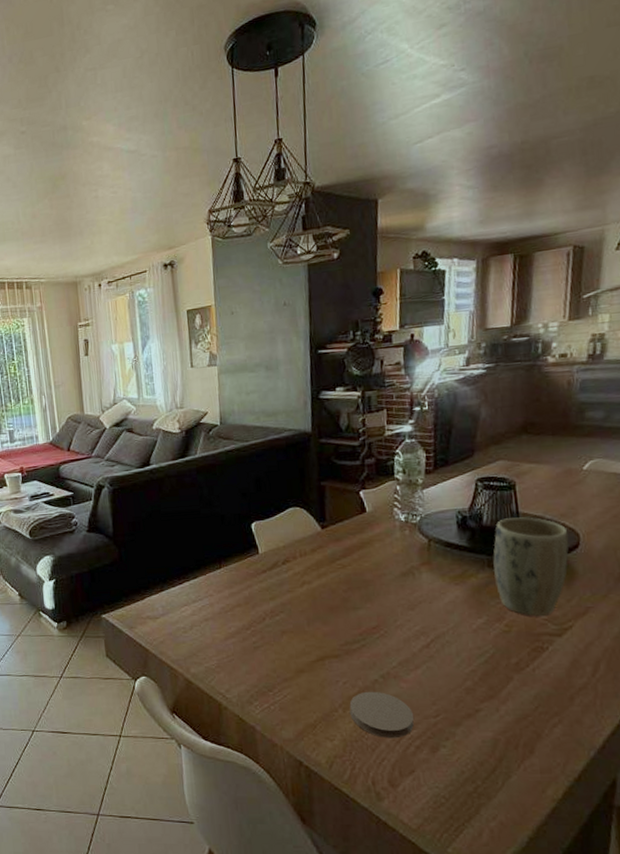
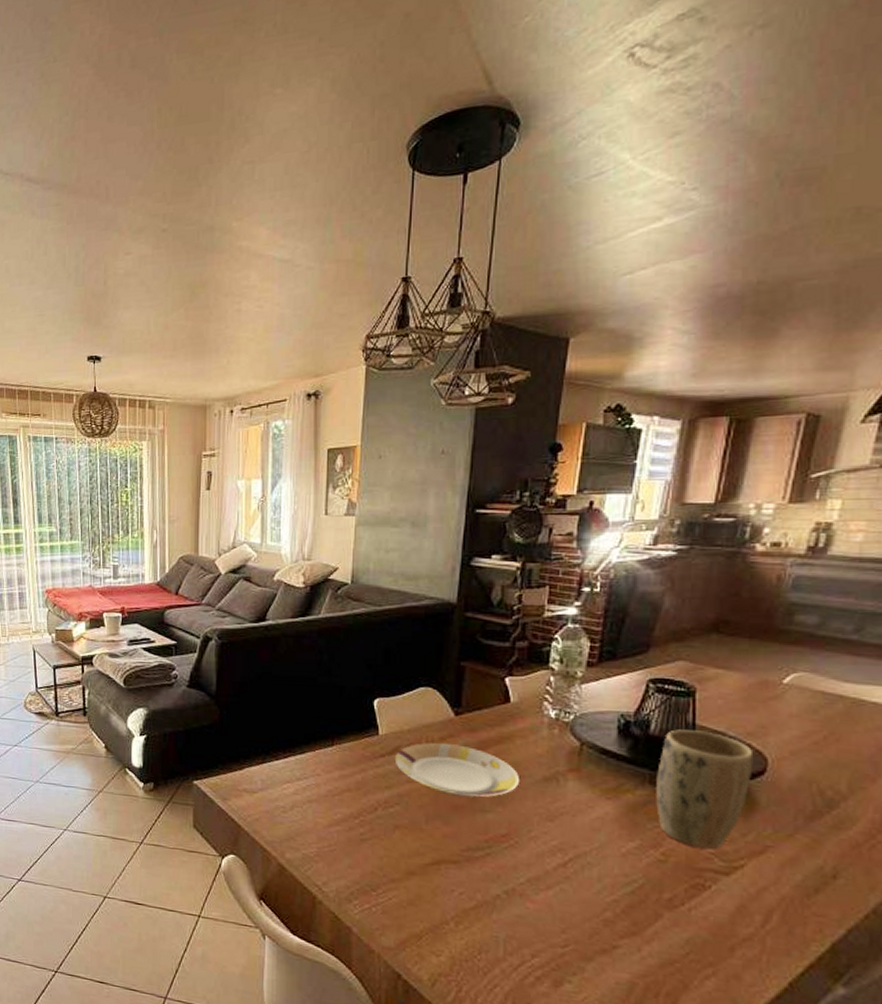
plate: none [275,553,382,599] -> present [394,742,519,798]
coaster: present [349,691,414,739] -> none [463,906,537,965]

